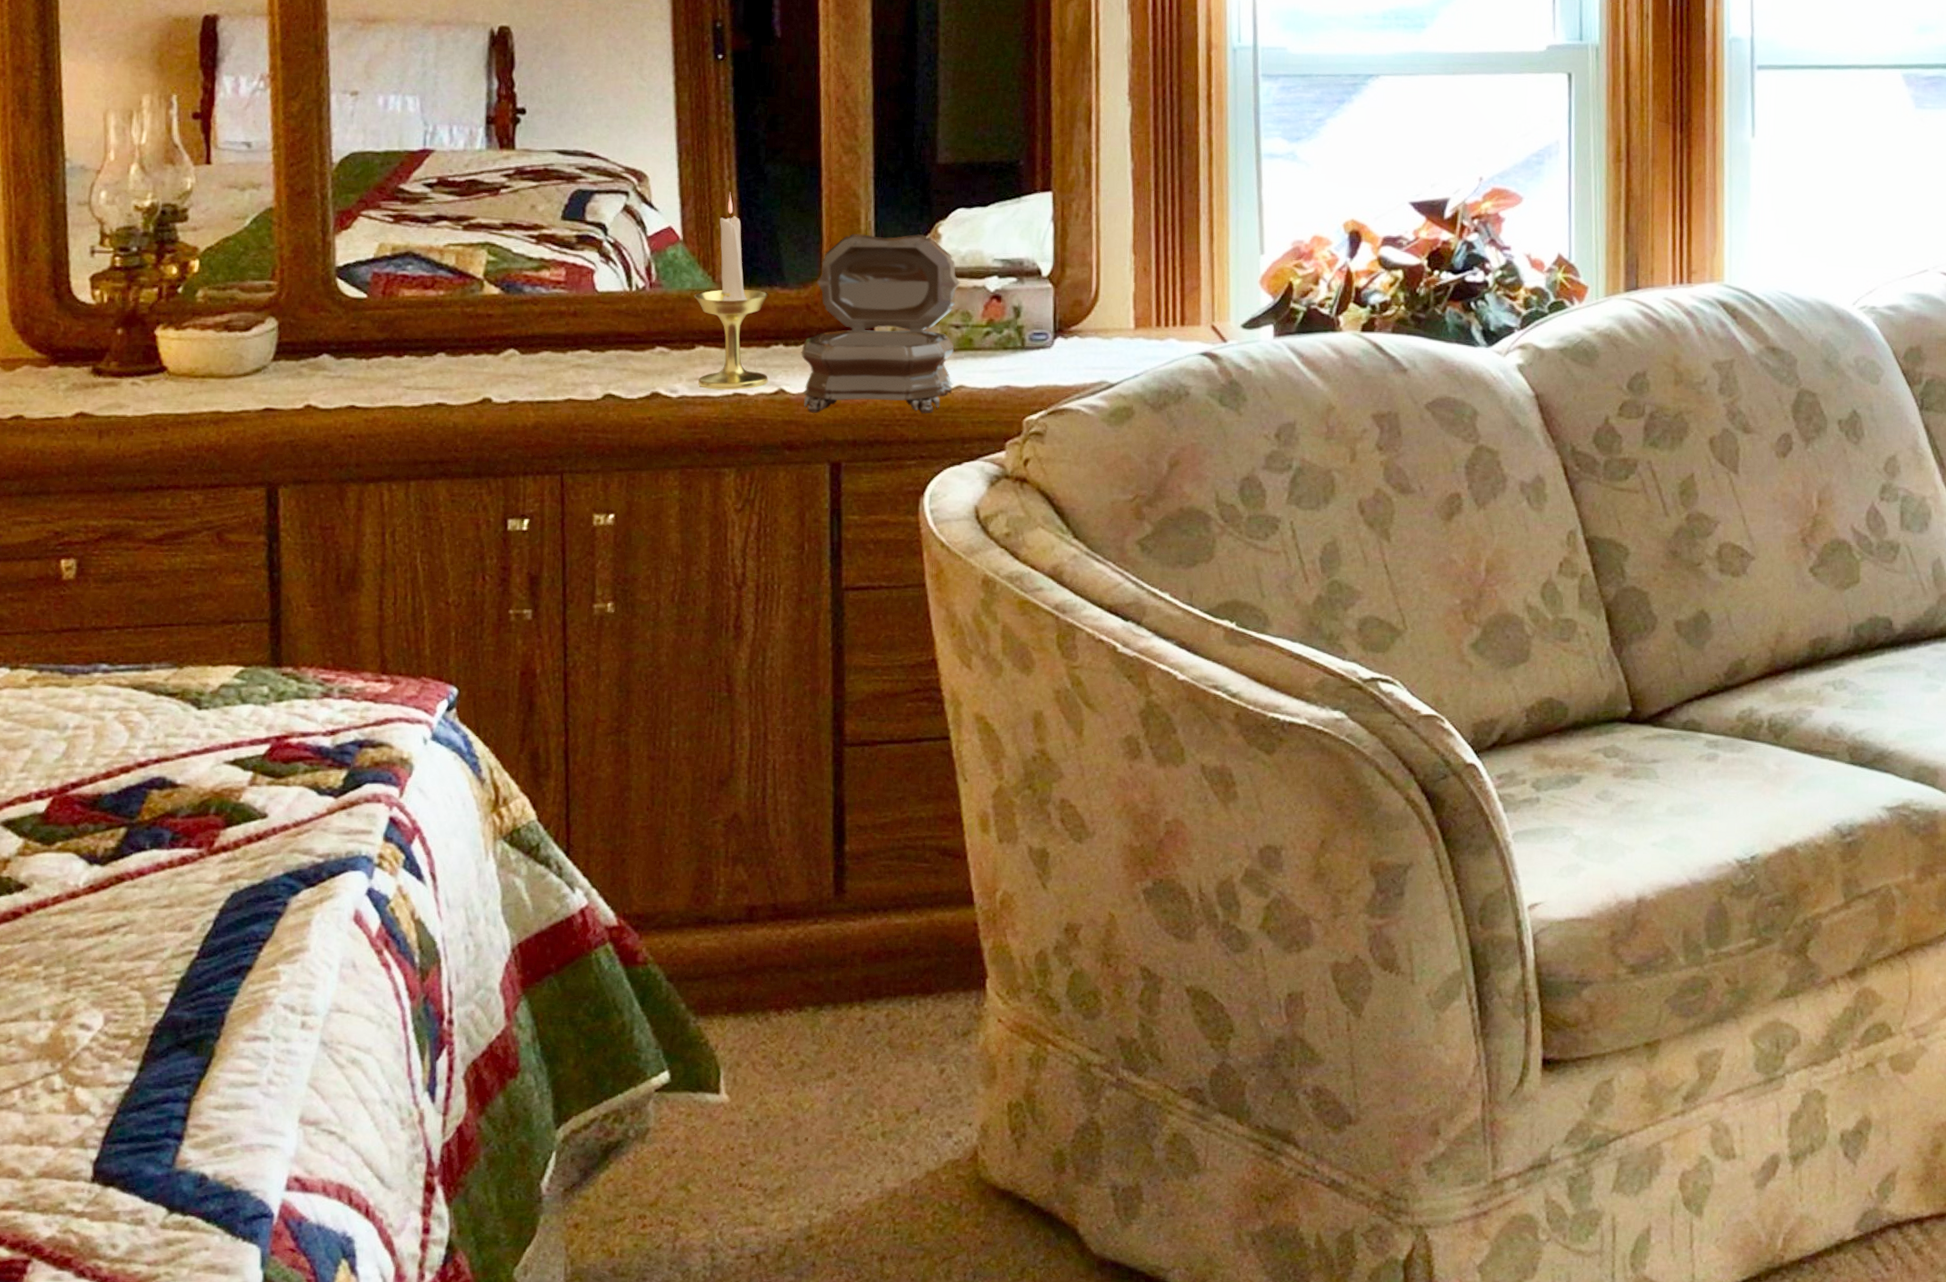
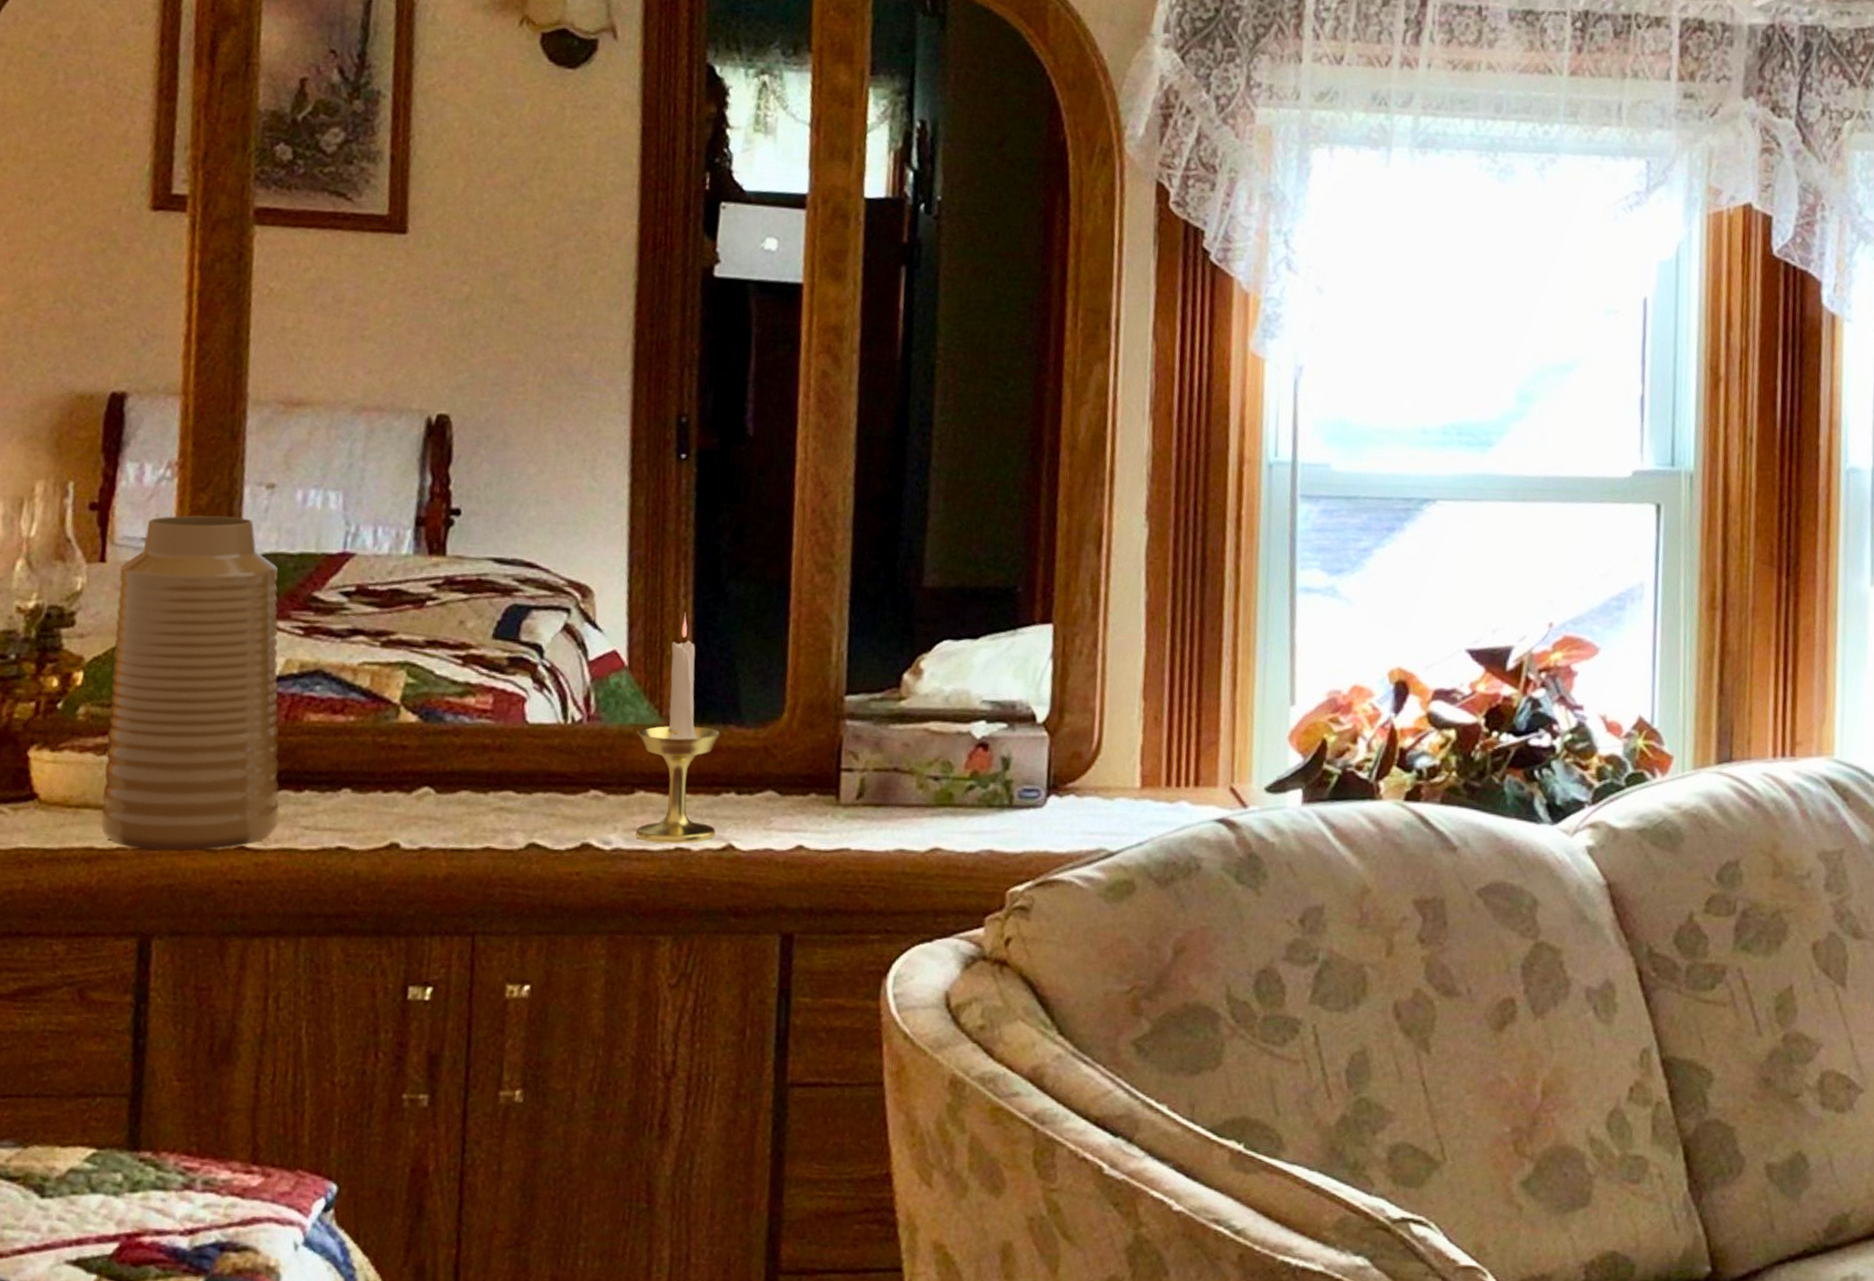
vase: none [224,120,384,412] -> present [100,514,280,852]
jewelry box: present [801,234,961,414] -> none [754,666,943,881]

